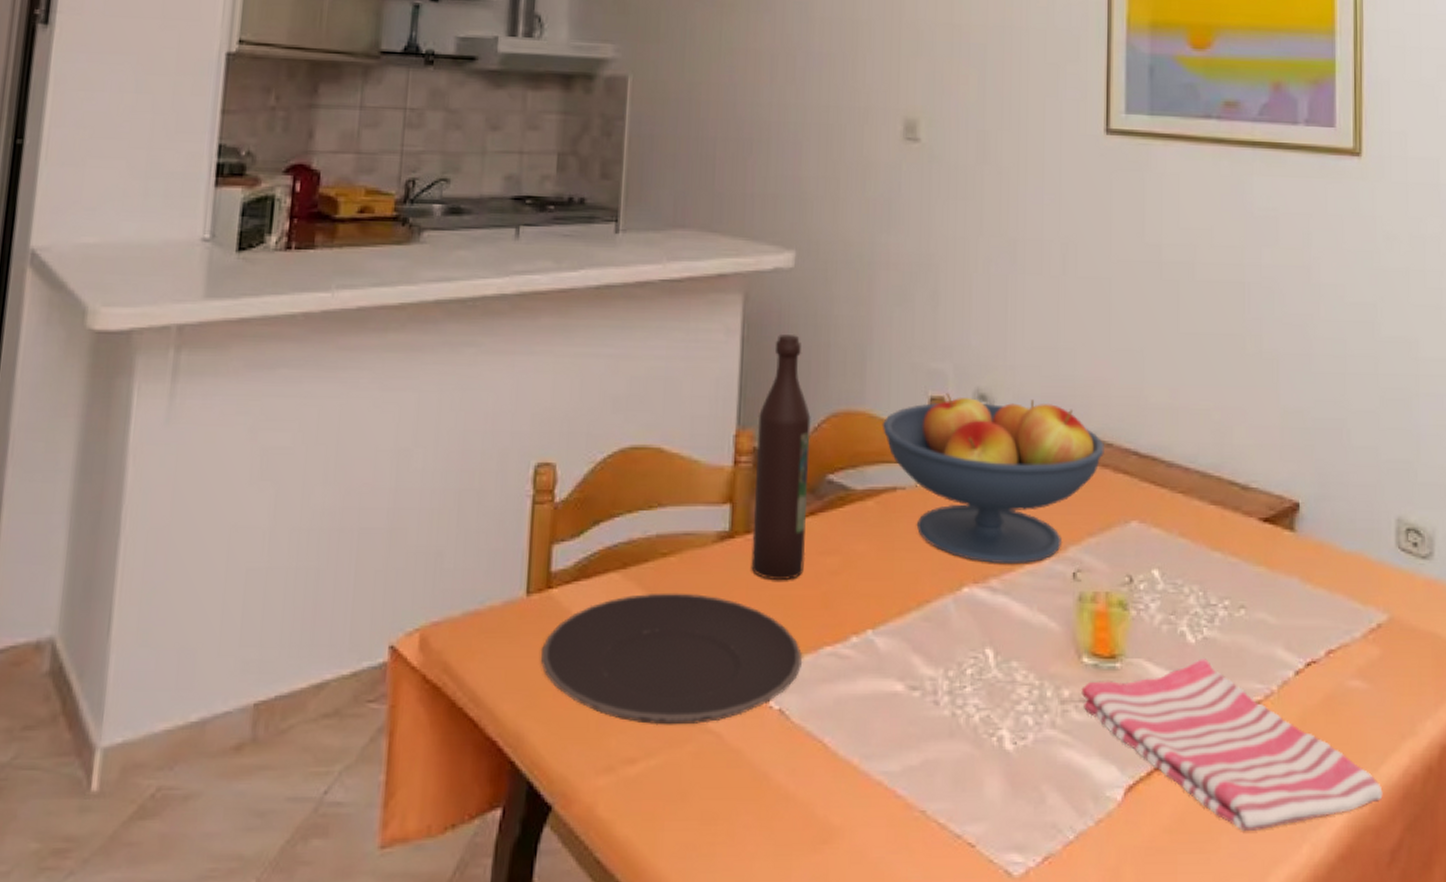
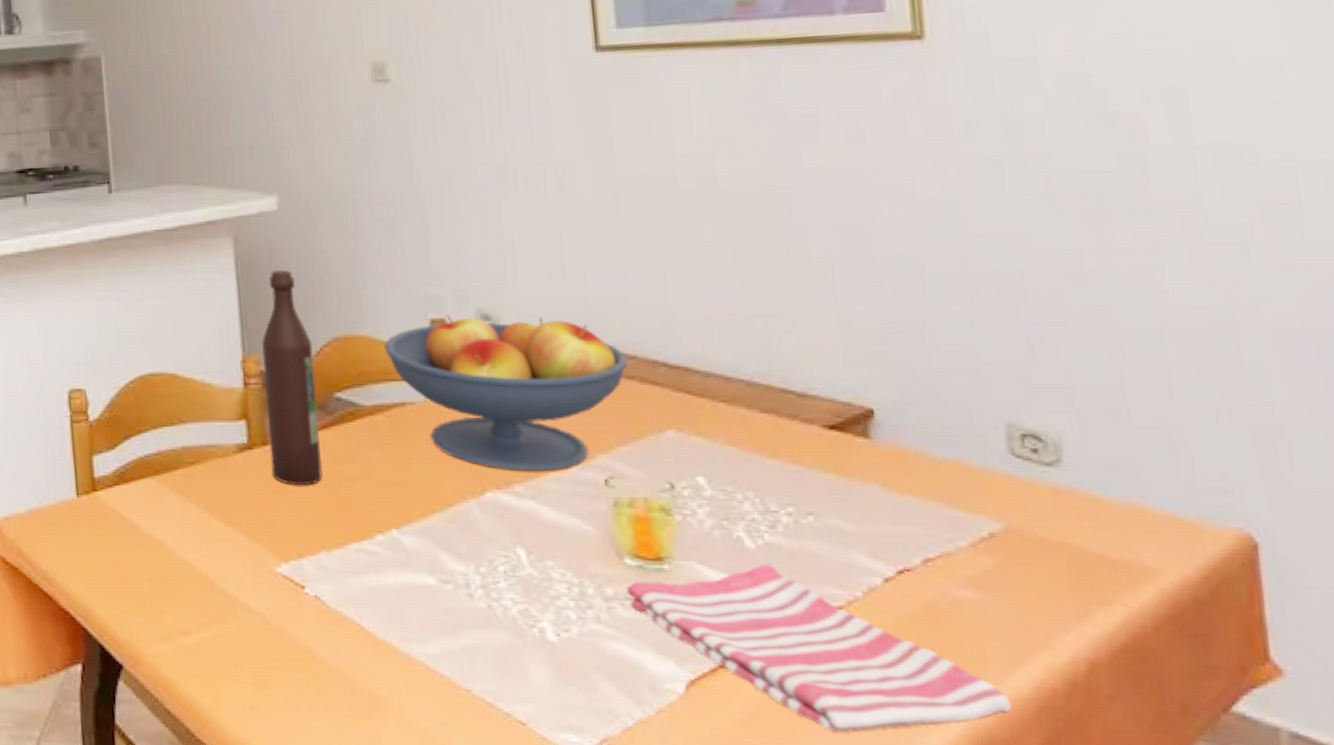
plate: present [541,593,803,725] -> none [96,495,332,605]

